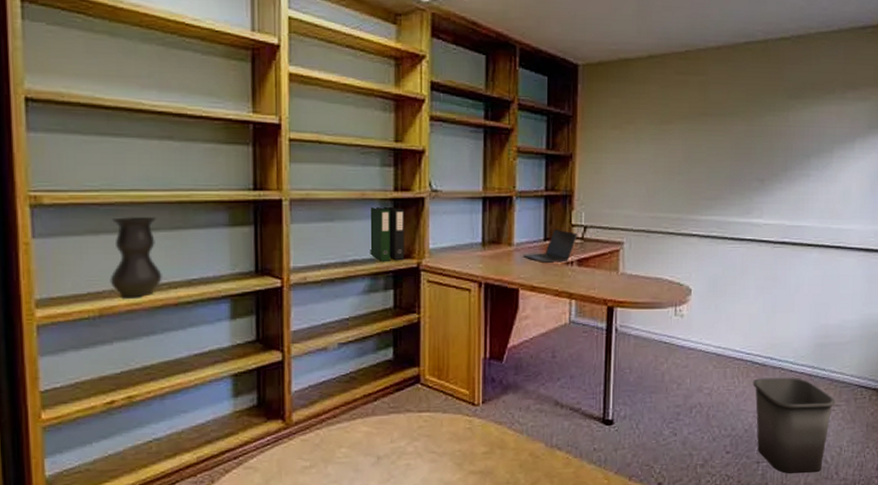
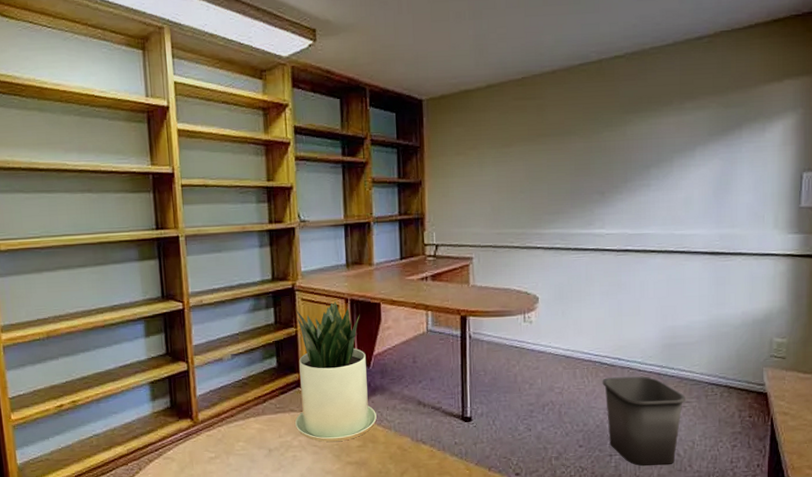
vase: present [110,216,162,299] -> none [51,256,91,323]
binder: present [370,206,405,261] -> none [251,237,281,284]
planter: none [411,285,507,448] -> present [295,301,377,442]
laptop: present [523,229,578,263] -> none [383,248,430,279]

